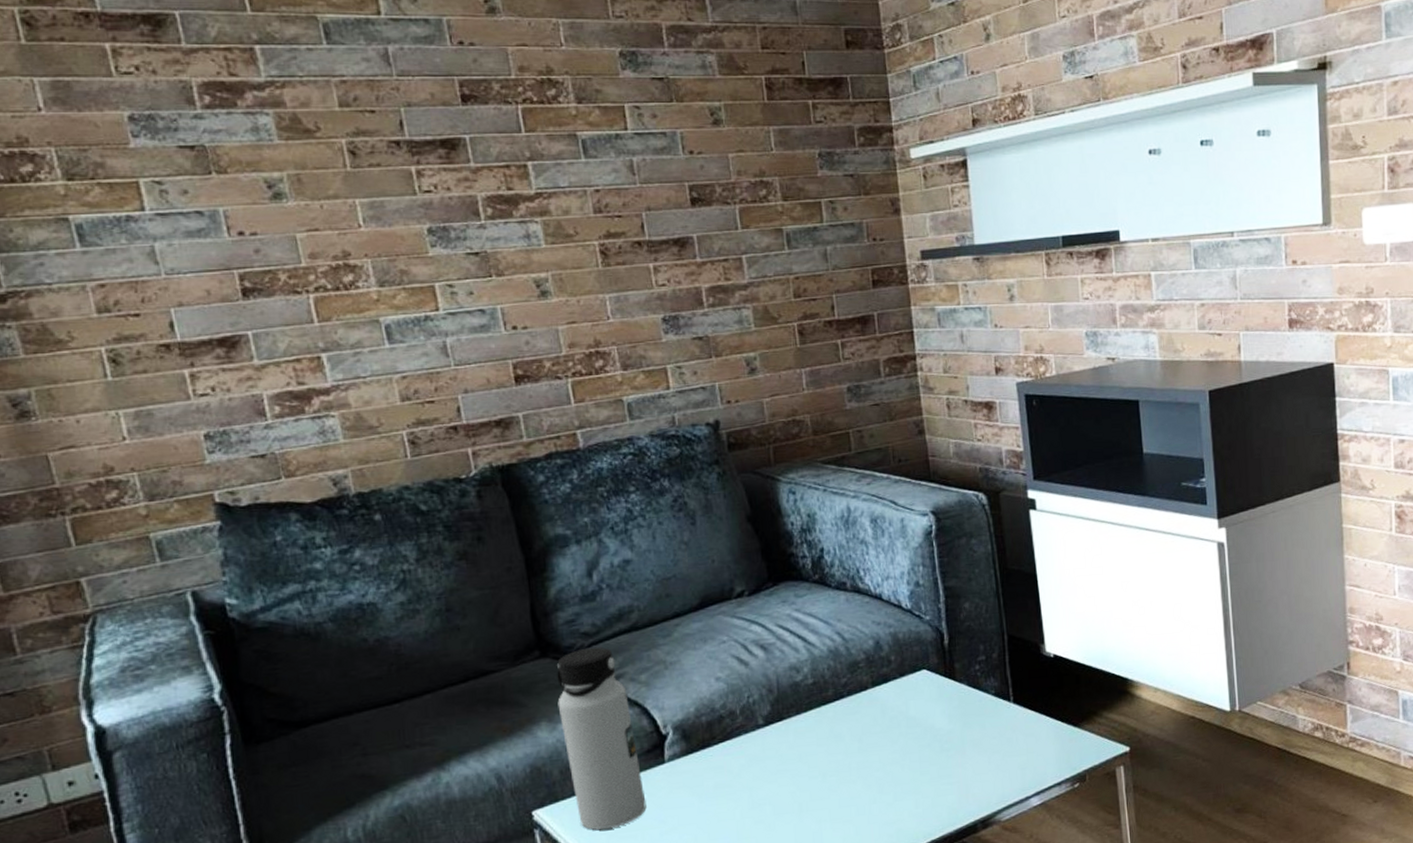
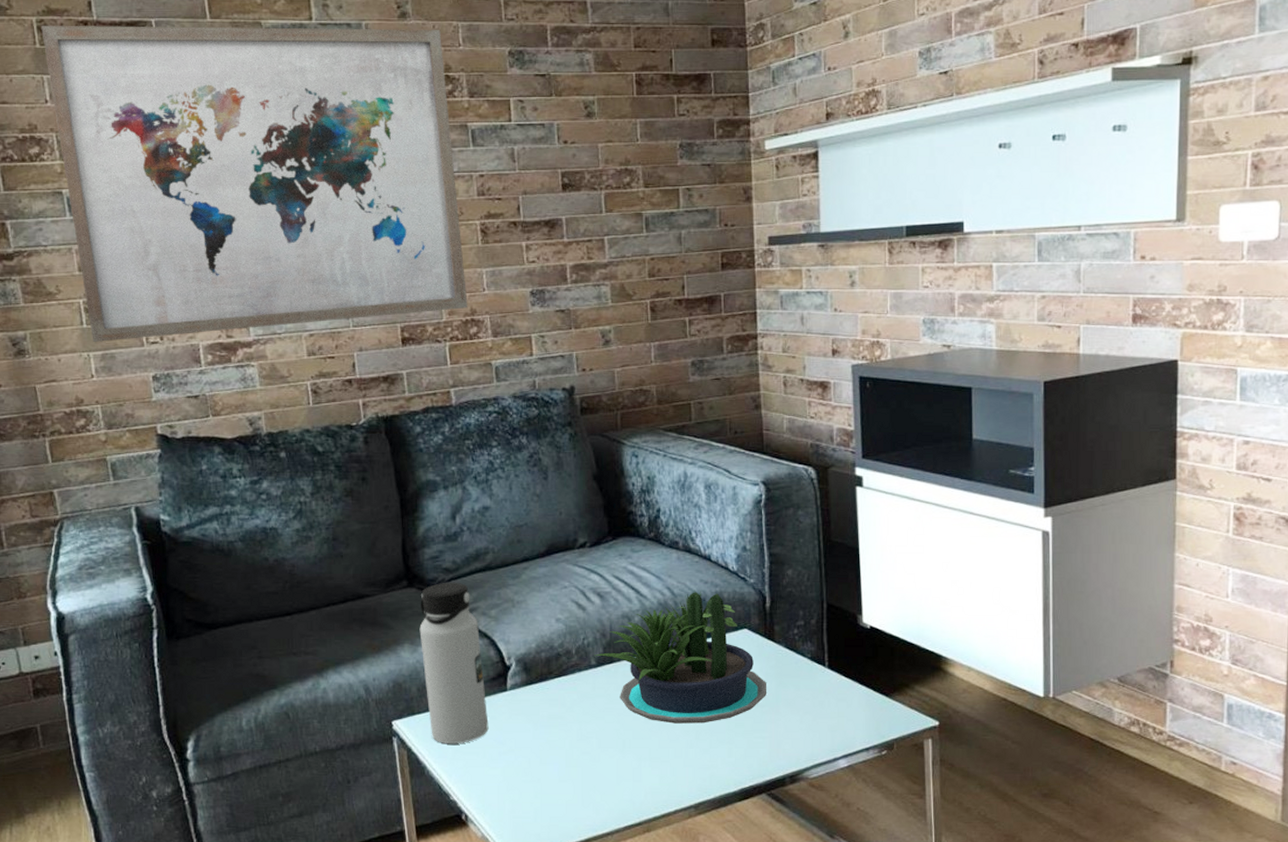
wall art: none [26,16,591,397] -> present [41,25,468,342]
potted plant: none [761,632,951,780] -> present [594,589,766,724]

